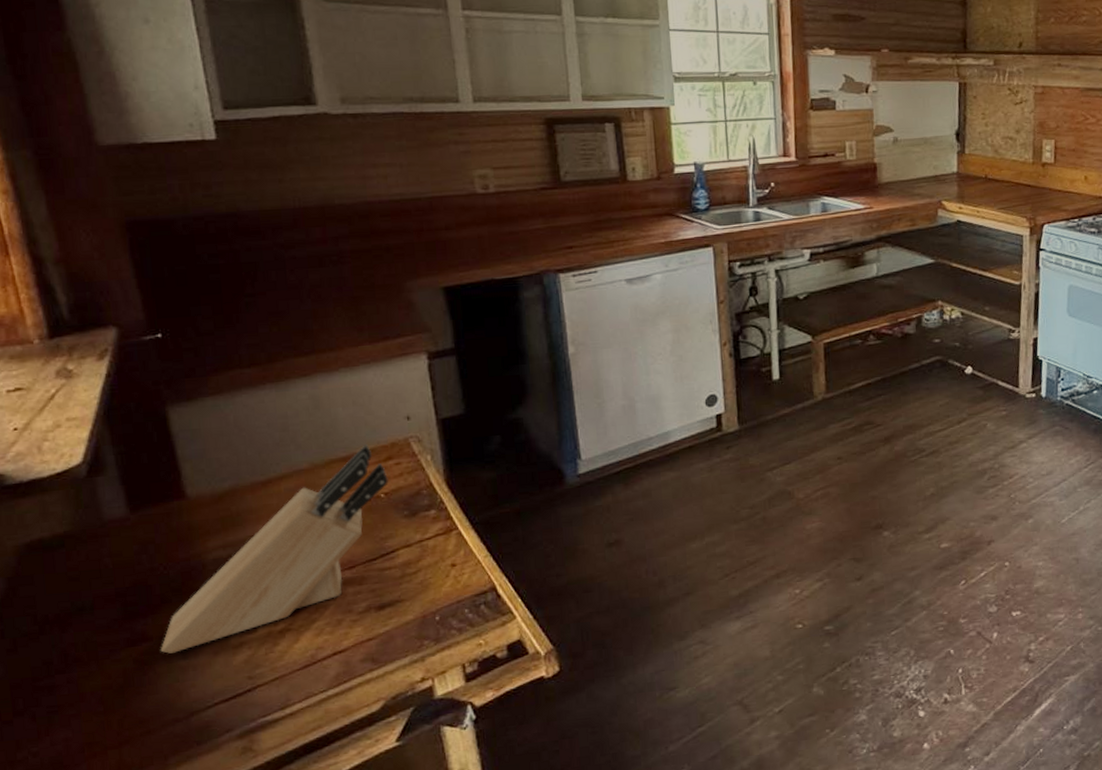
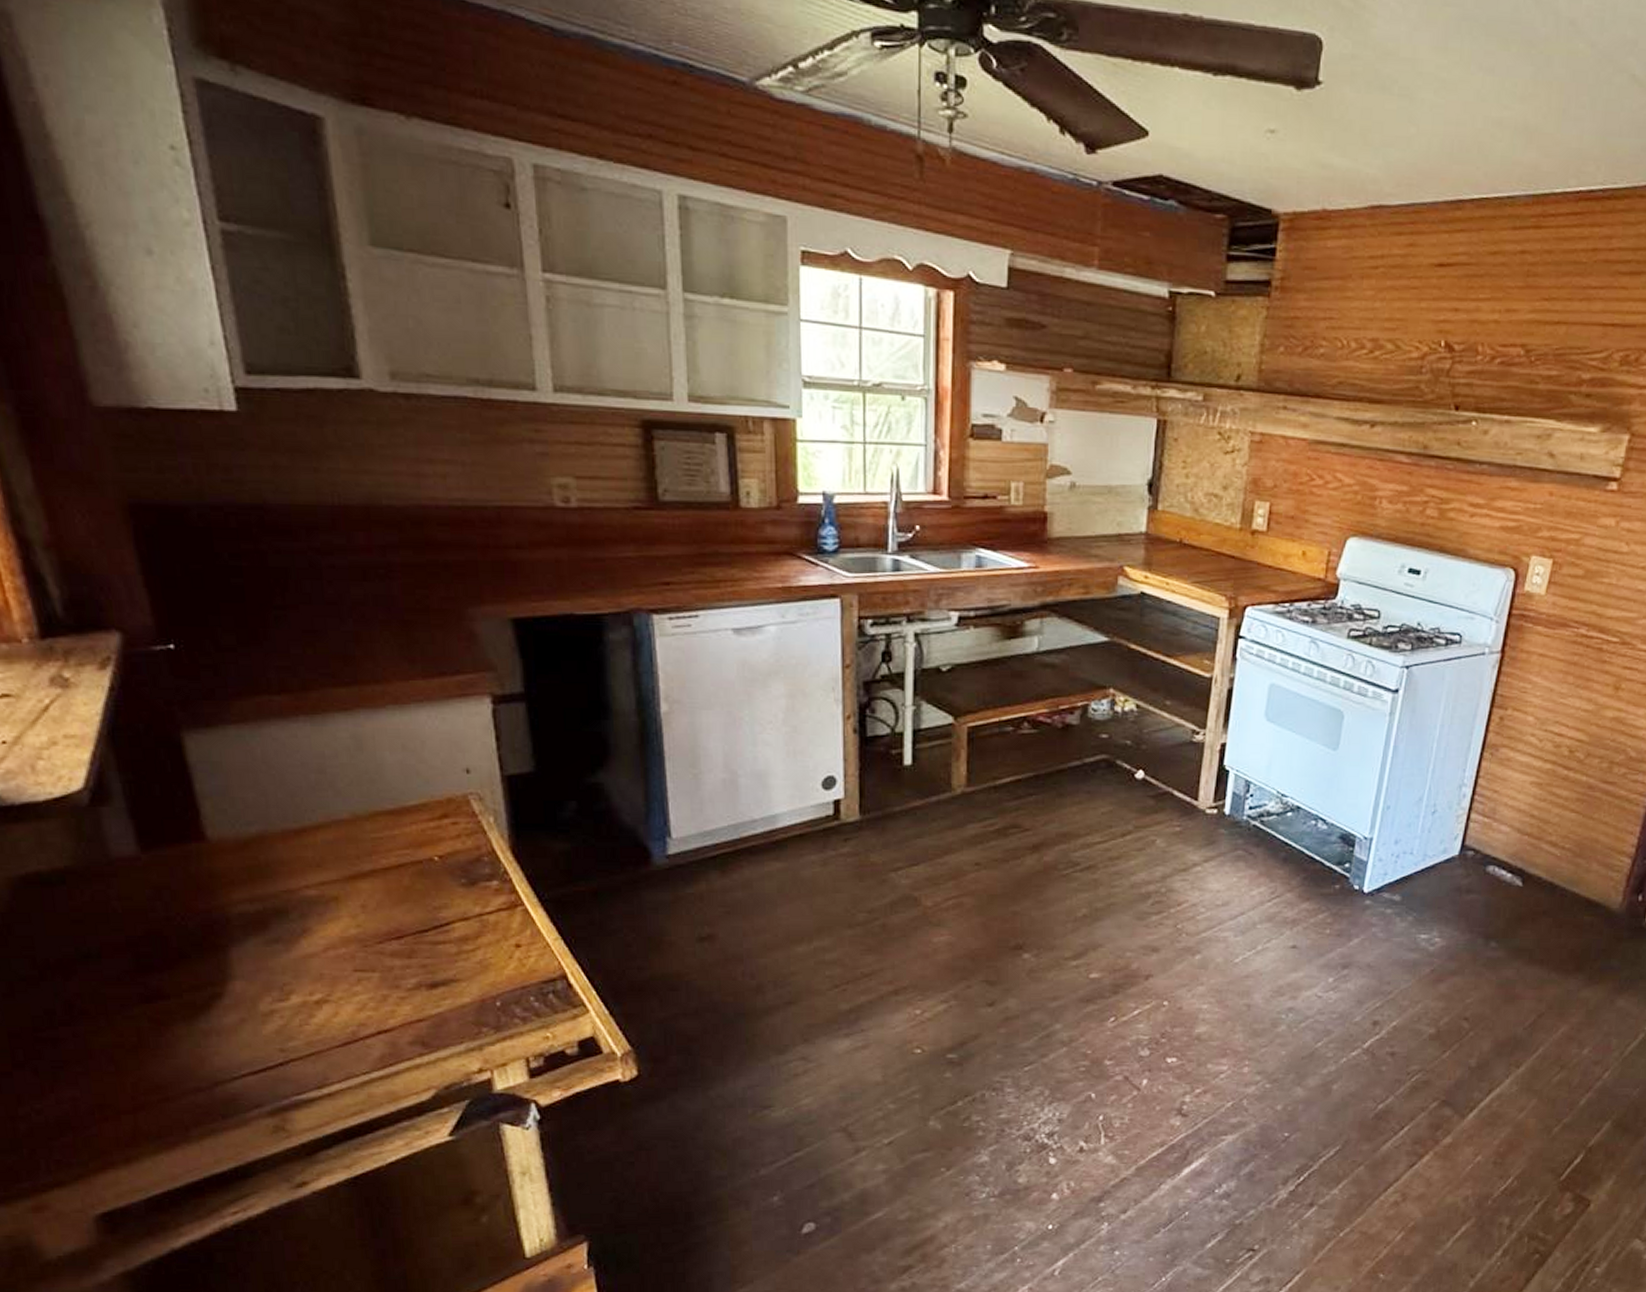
knife block: present [160,444,389,654] -> none [178,798,444,1015]

